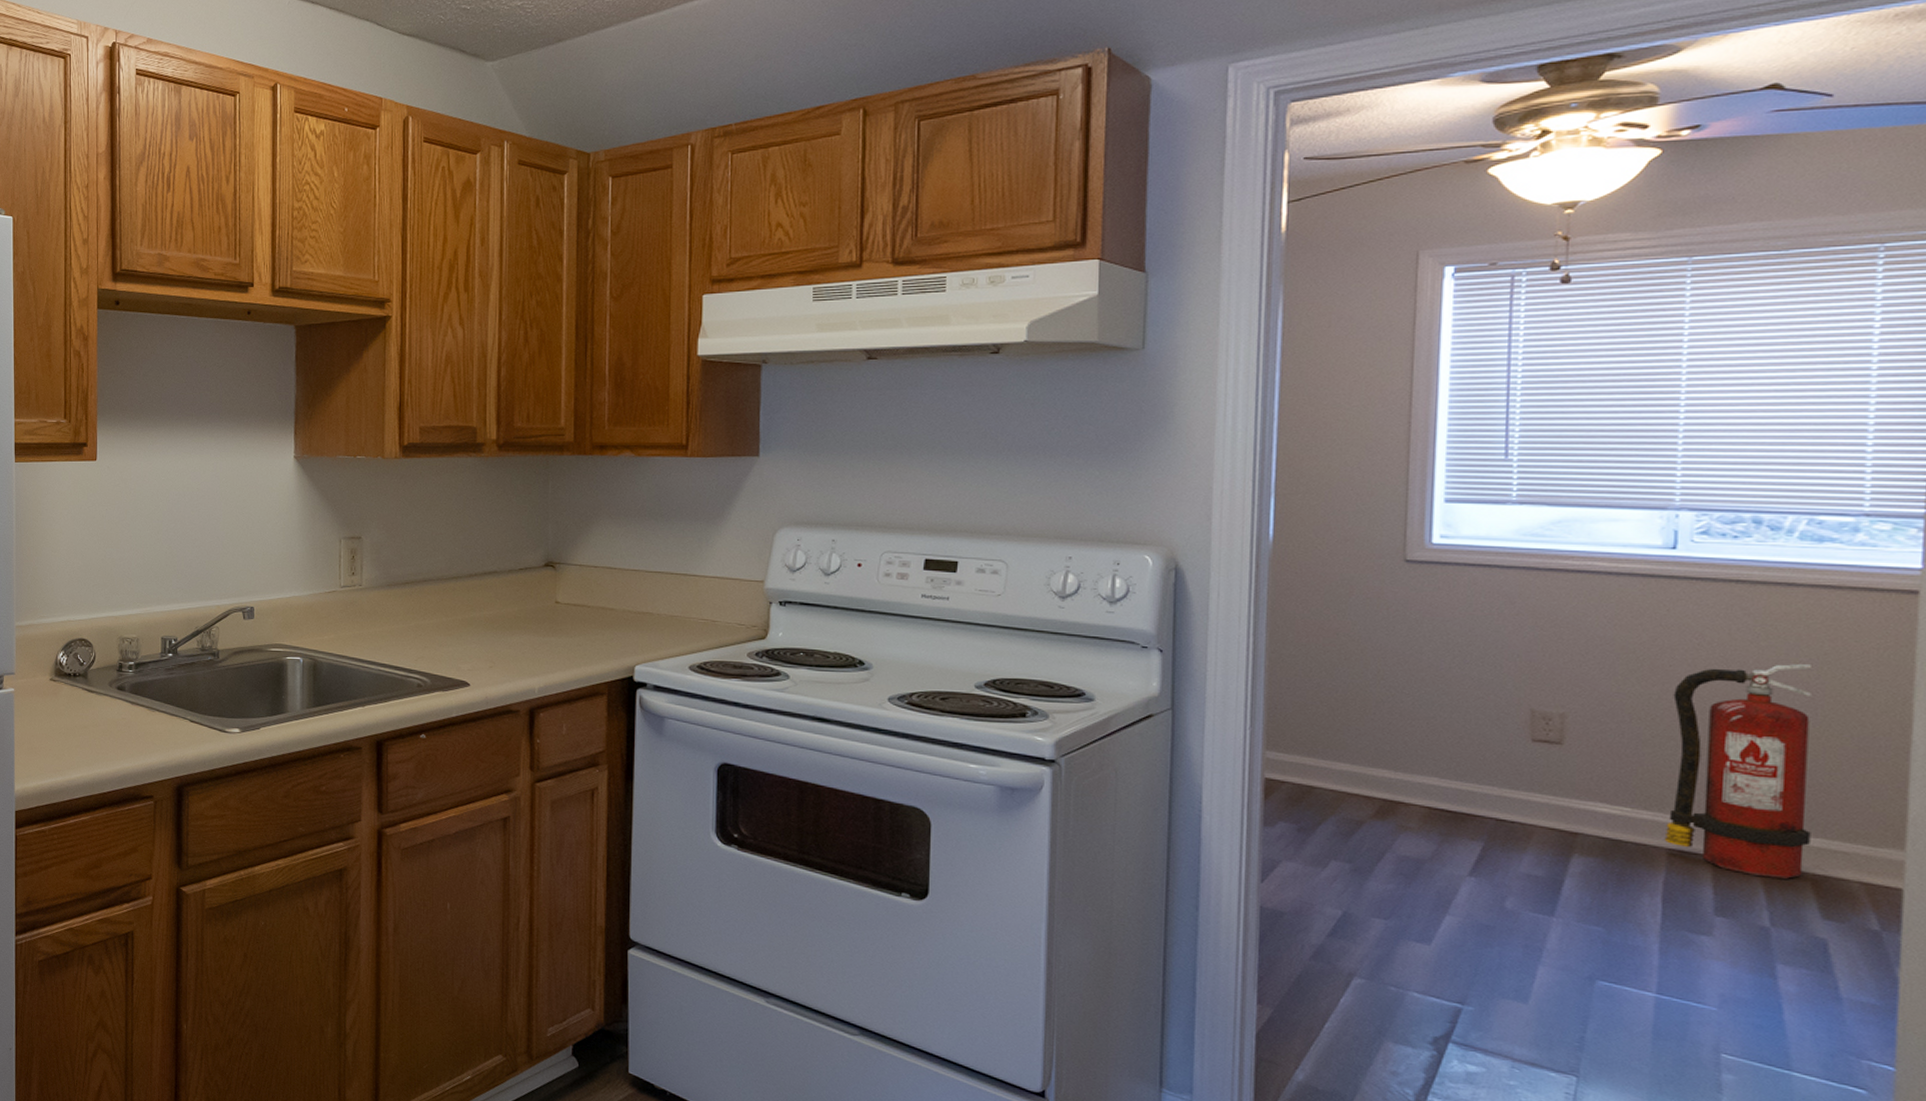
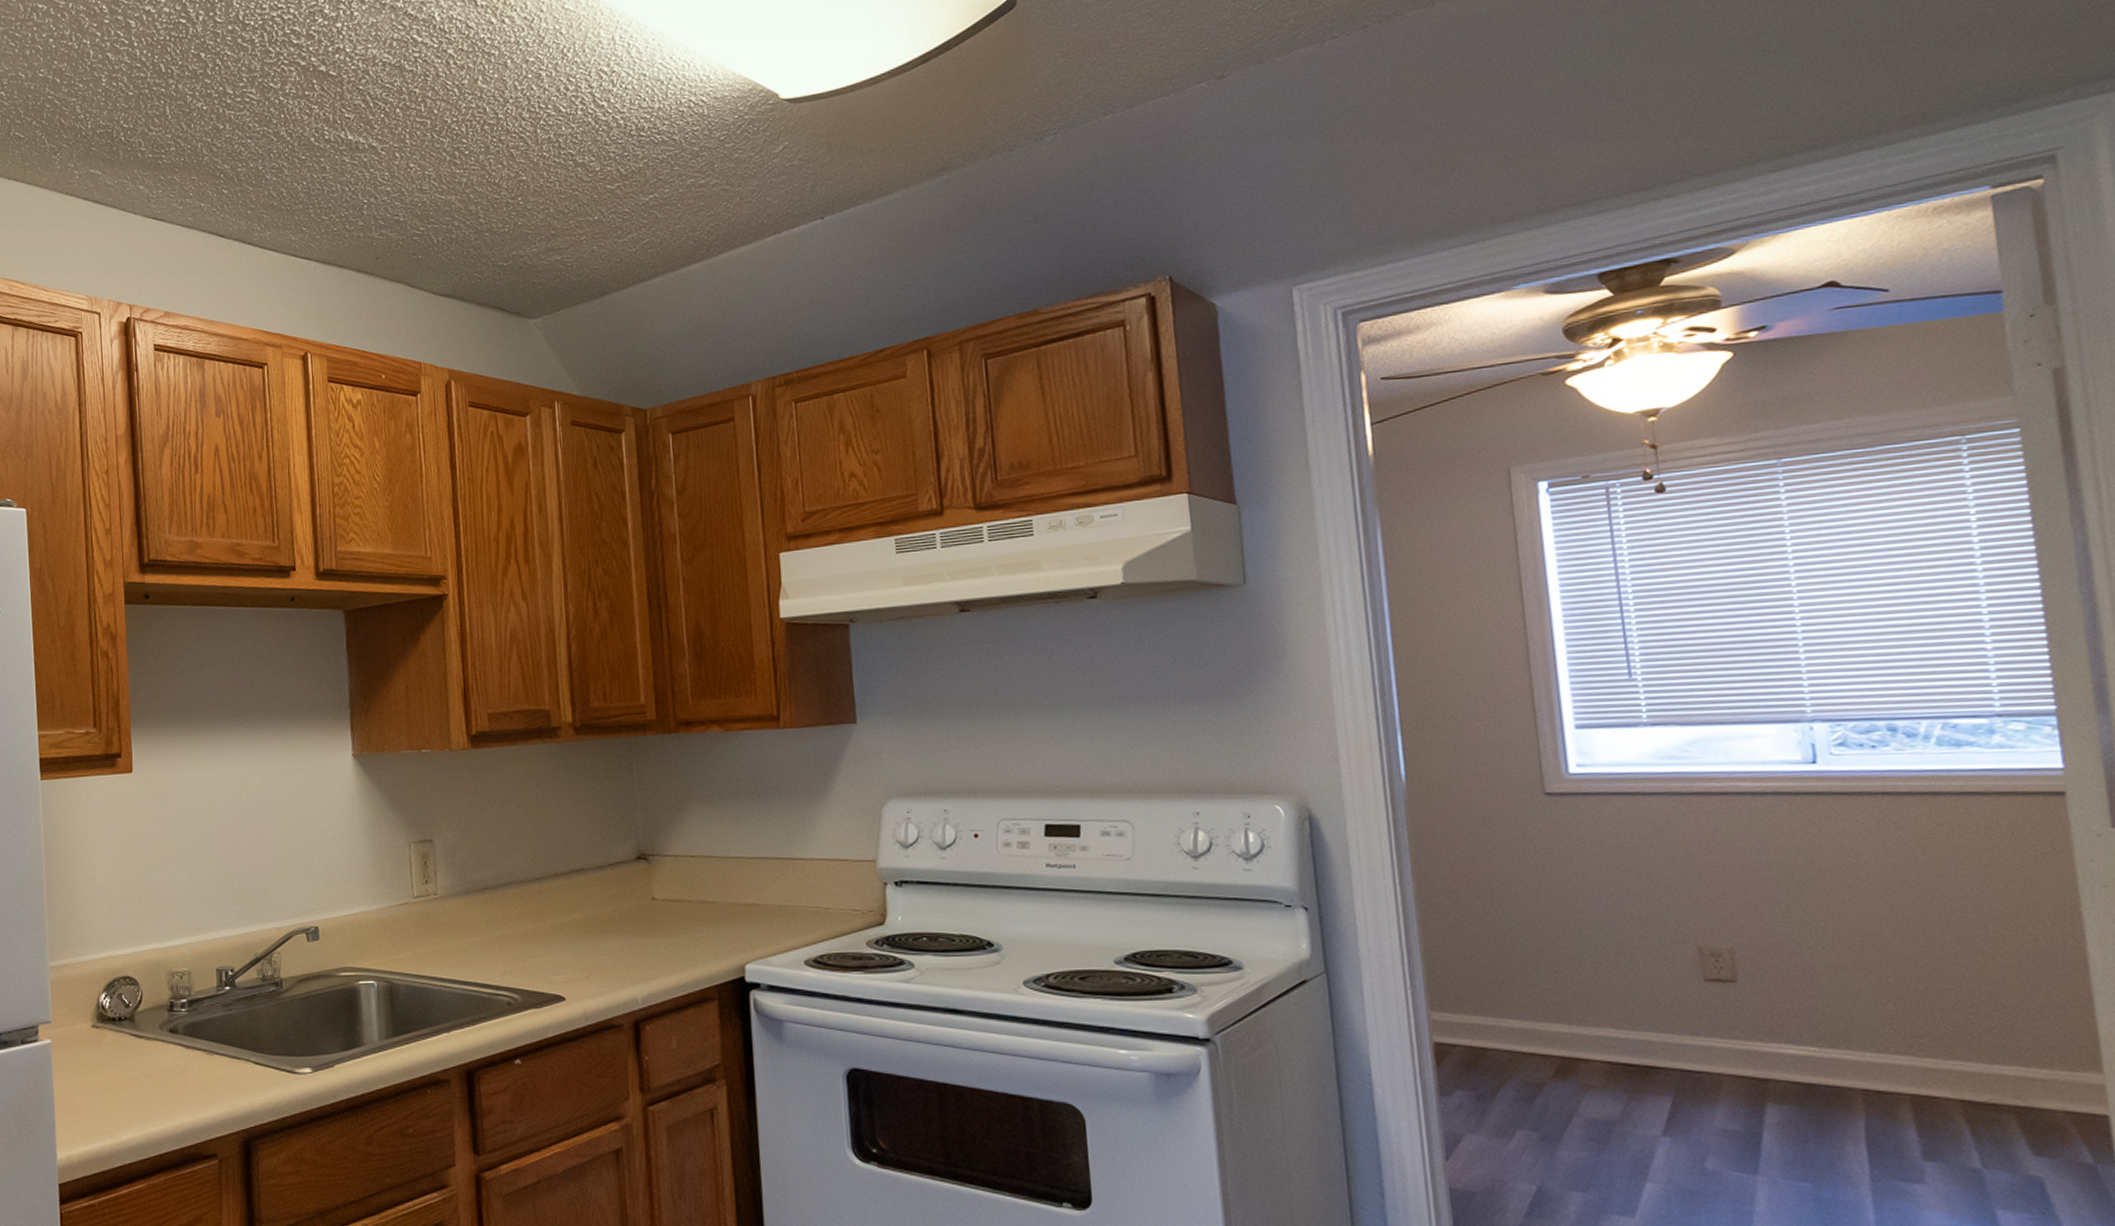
fire extinguisher: present [1664,664,1813,879] -> none [1839,878,2006,1114]

